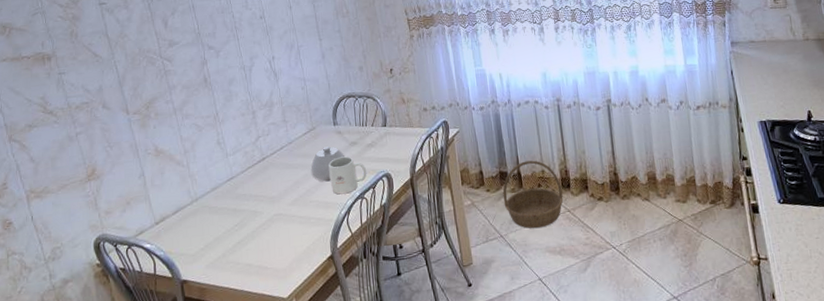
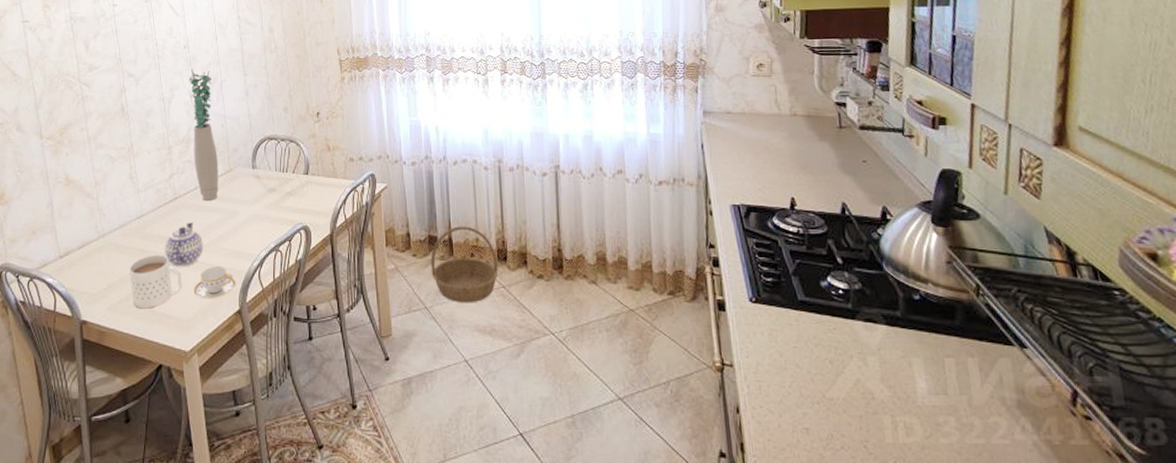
mug: none [223,212,276,264] -> present [129,254,183,309]
teapot: none [256,178,294,222] -> present [164,221,204,267]
vase: none [267,37,304,159] -> present [189,69,219,201]
teacup: none [287,217,327,249] -> present [193,265,236,299]
sugar bowl: present [310,146,345,182] -> none [224,191,262,229]
mug: present [329,156,367,195] -> none [244,203,284,244]

